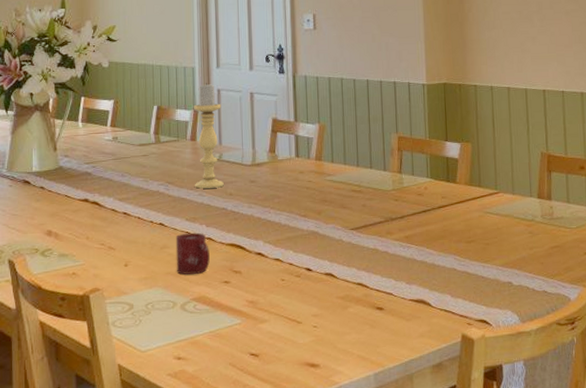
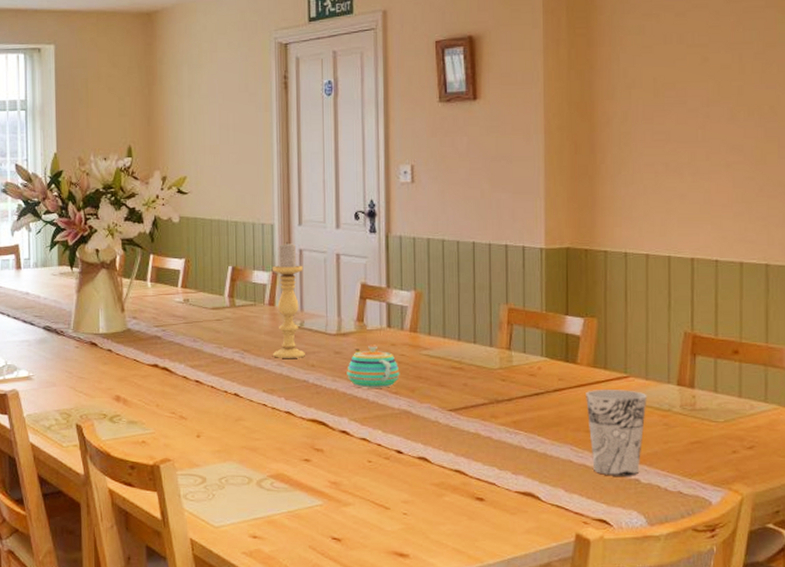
cup: present [175,232,210,275] -> none [251,405,289,449]
teapot: none [261,173,308,213] -> present [347,345,400,388]
cup: none [465,204,515,281] -> present [586,390,647,476]

